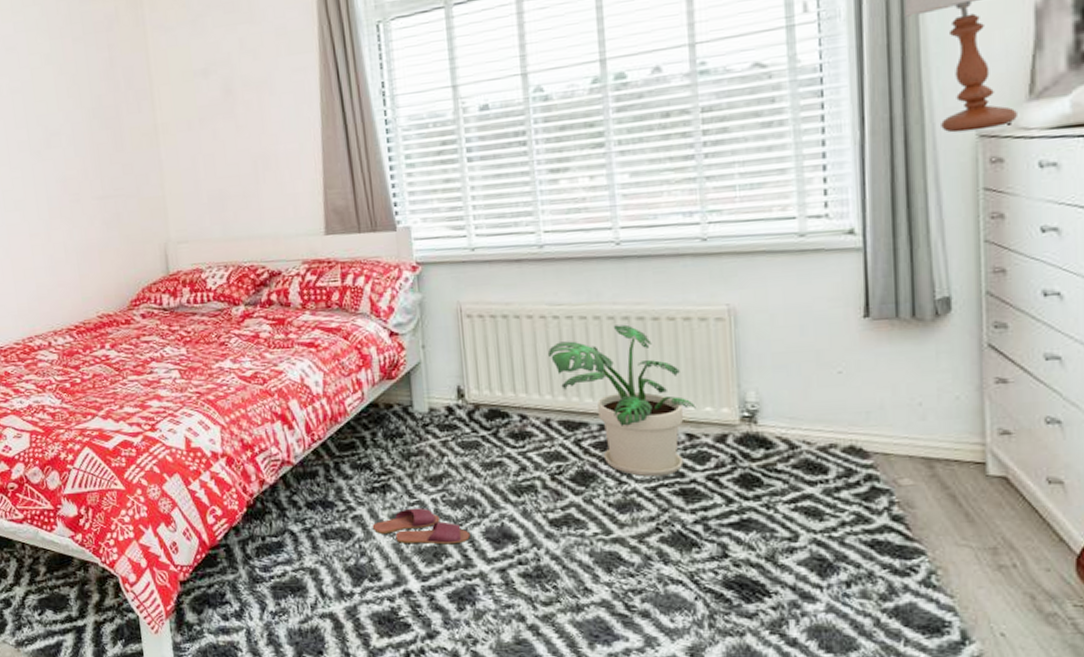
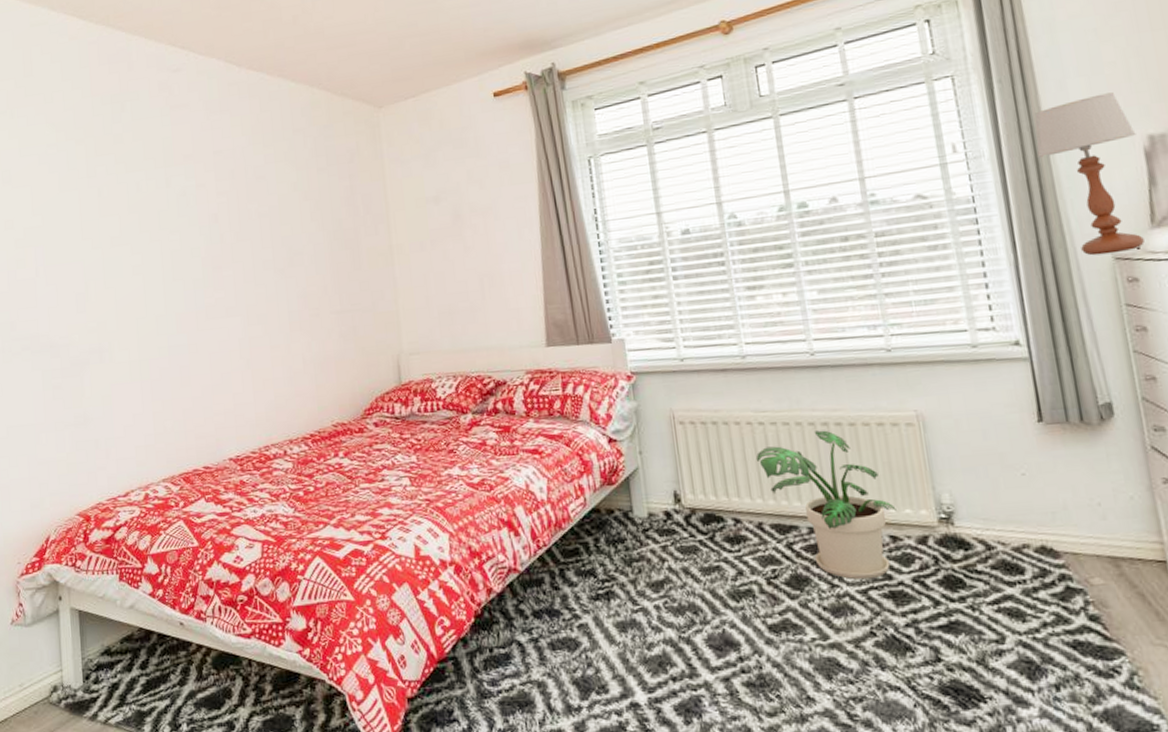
slippers: present [372,508,470,545] -> none [597,615,693,653]

